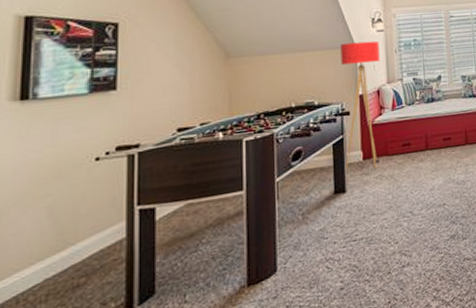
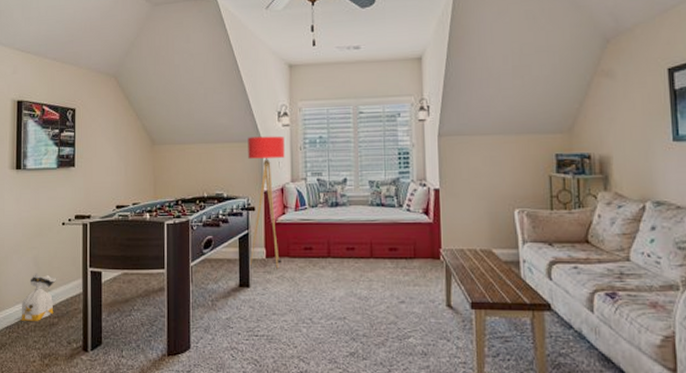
bag: none [20,225,86,293] -> present [20,273,57,321]

